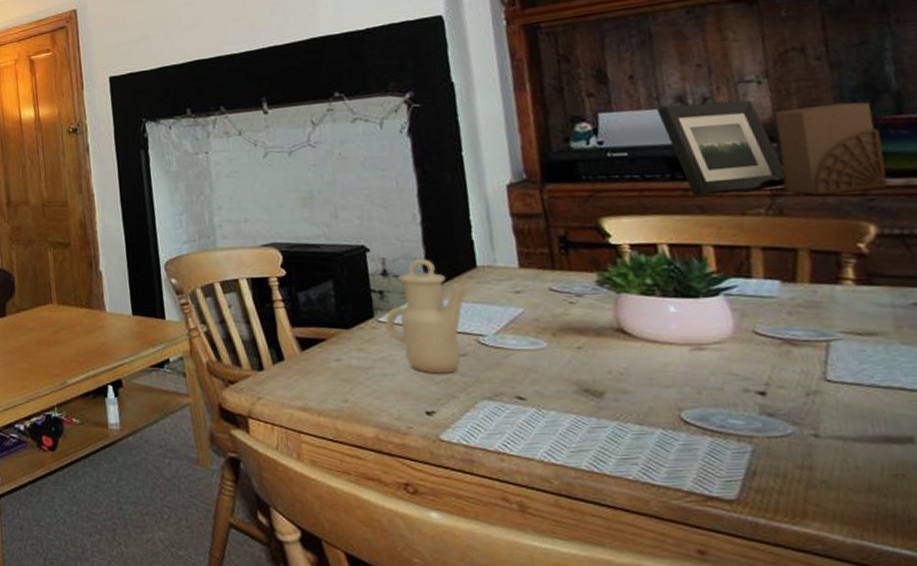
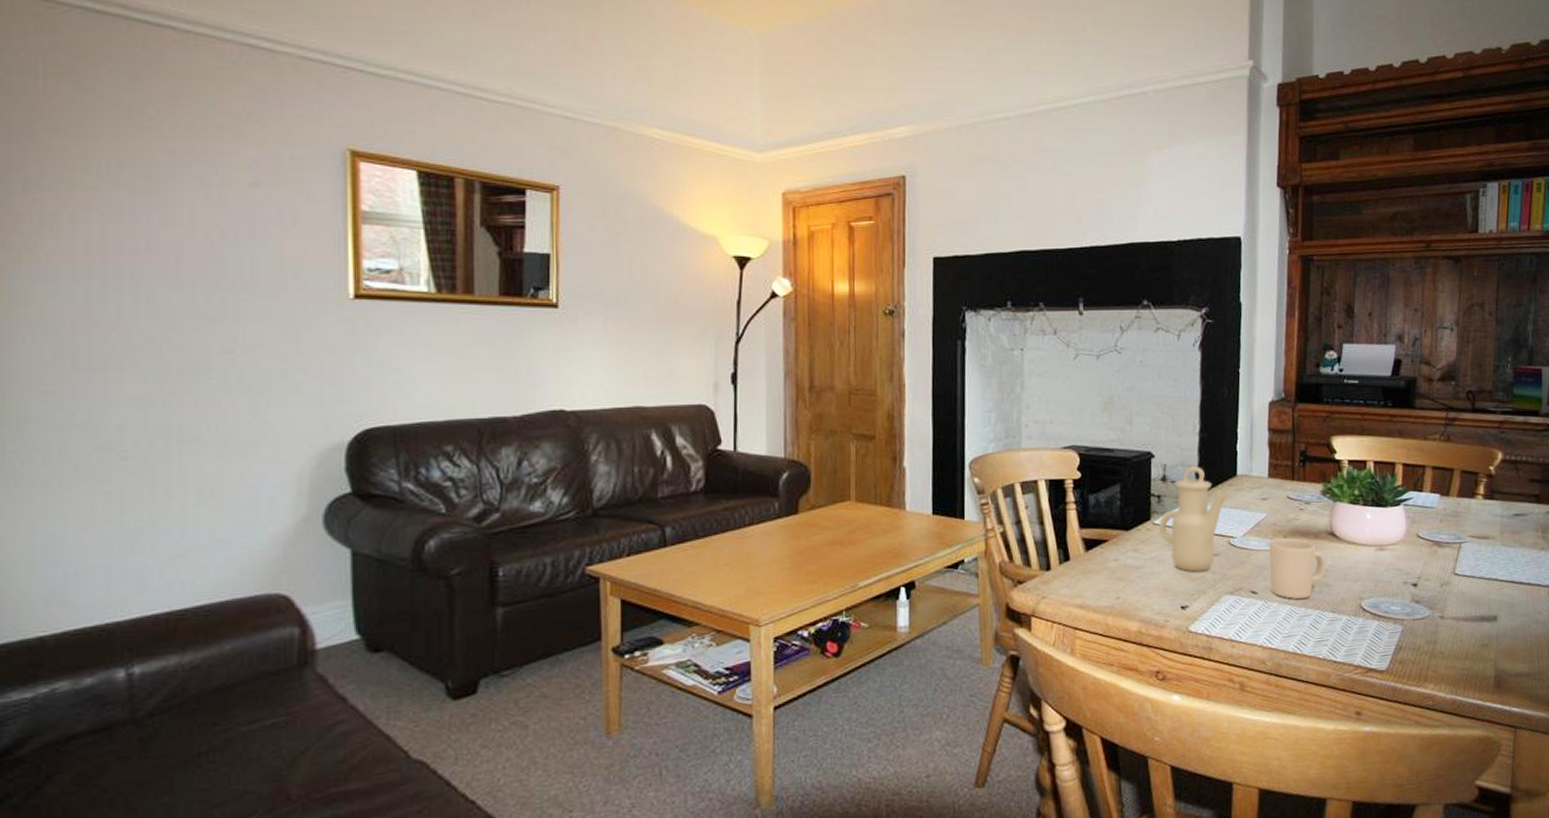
mug: none [532,335,620,408] -> present [1268,537,1327,600]
picture frame: present [655,99,786,196] -> none [1382,342,1456,422]
decorative box: present [775,102,888,195] -> none [1453,352,1517,426]

